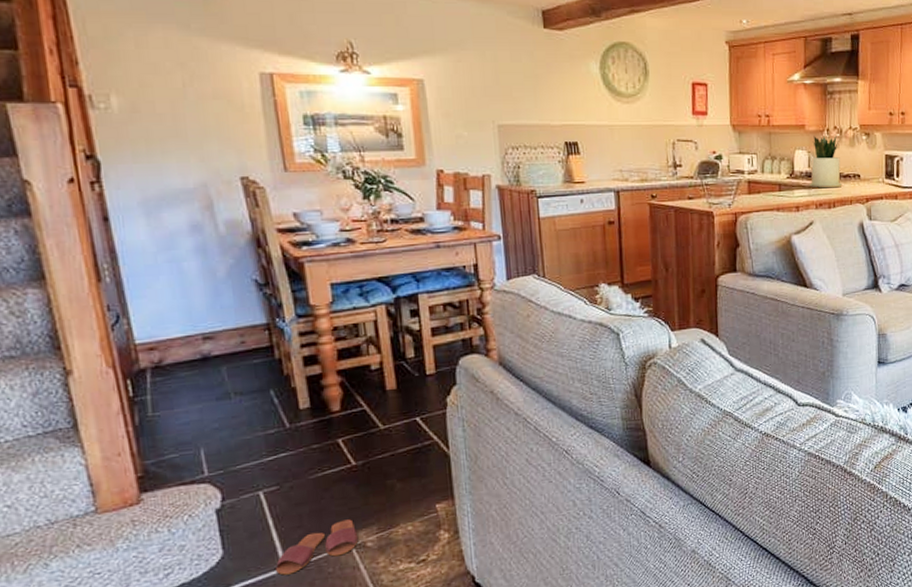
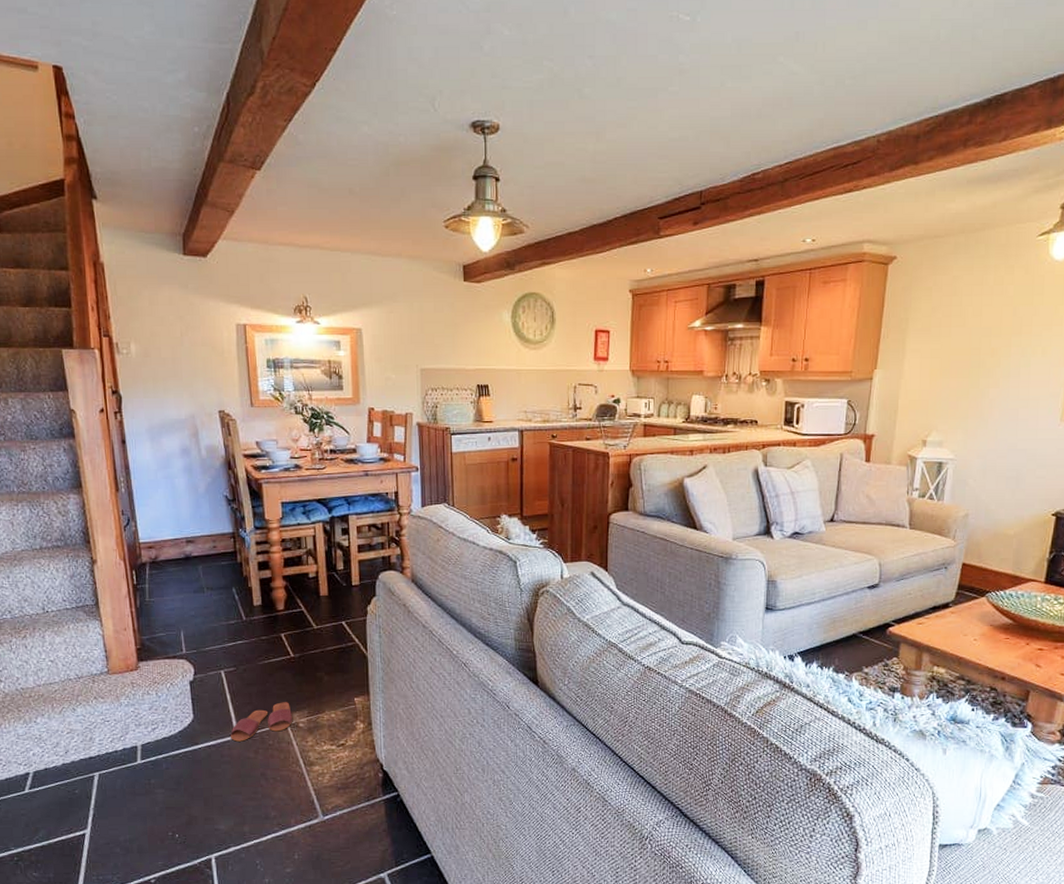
planter: present [808,135,843,189] -> none [704,381,739,434]

